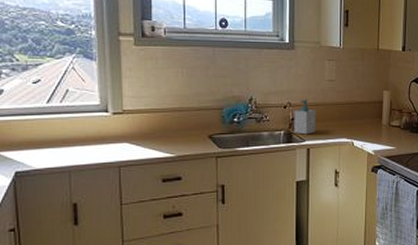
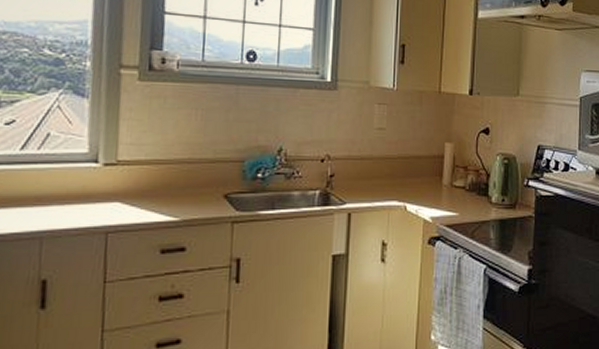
soap bottle: present [294,99,315,135] -> none [332,151,360,196]

